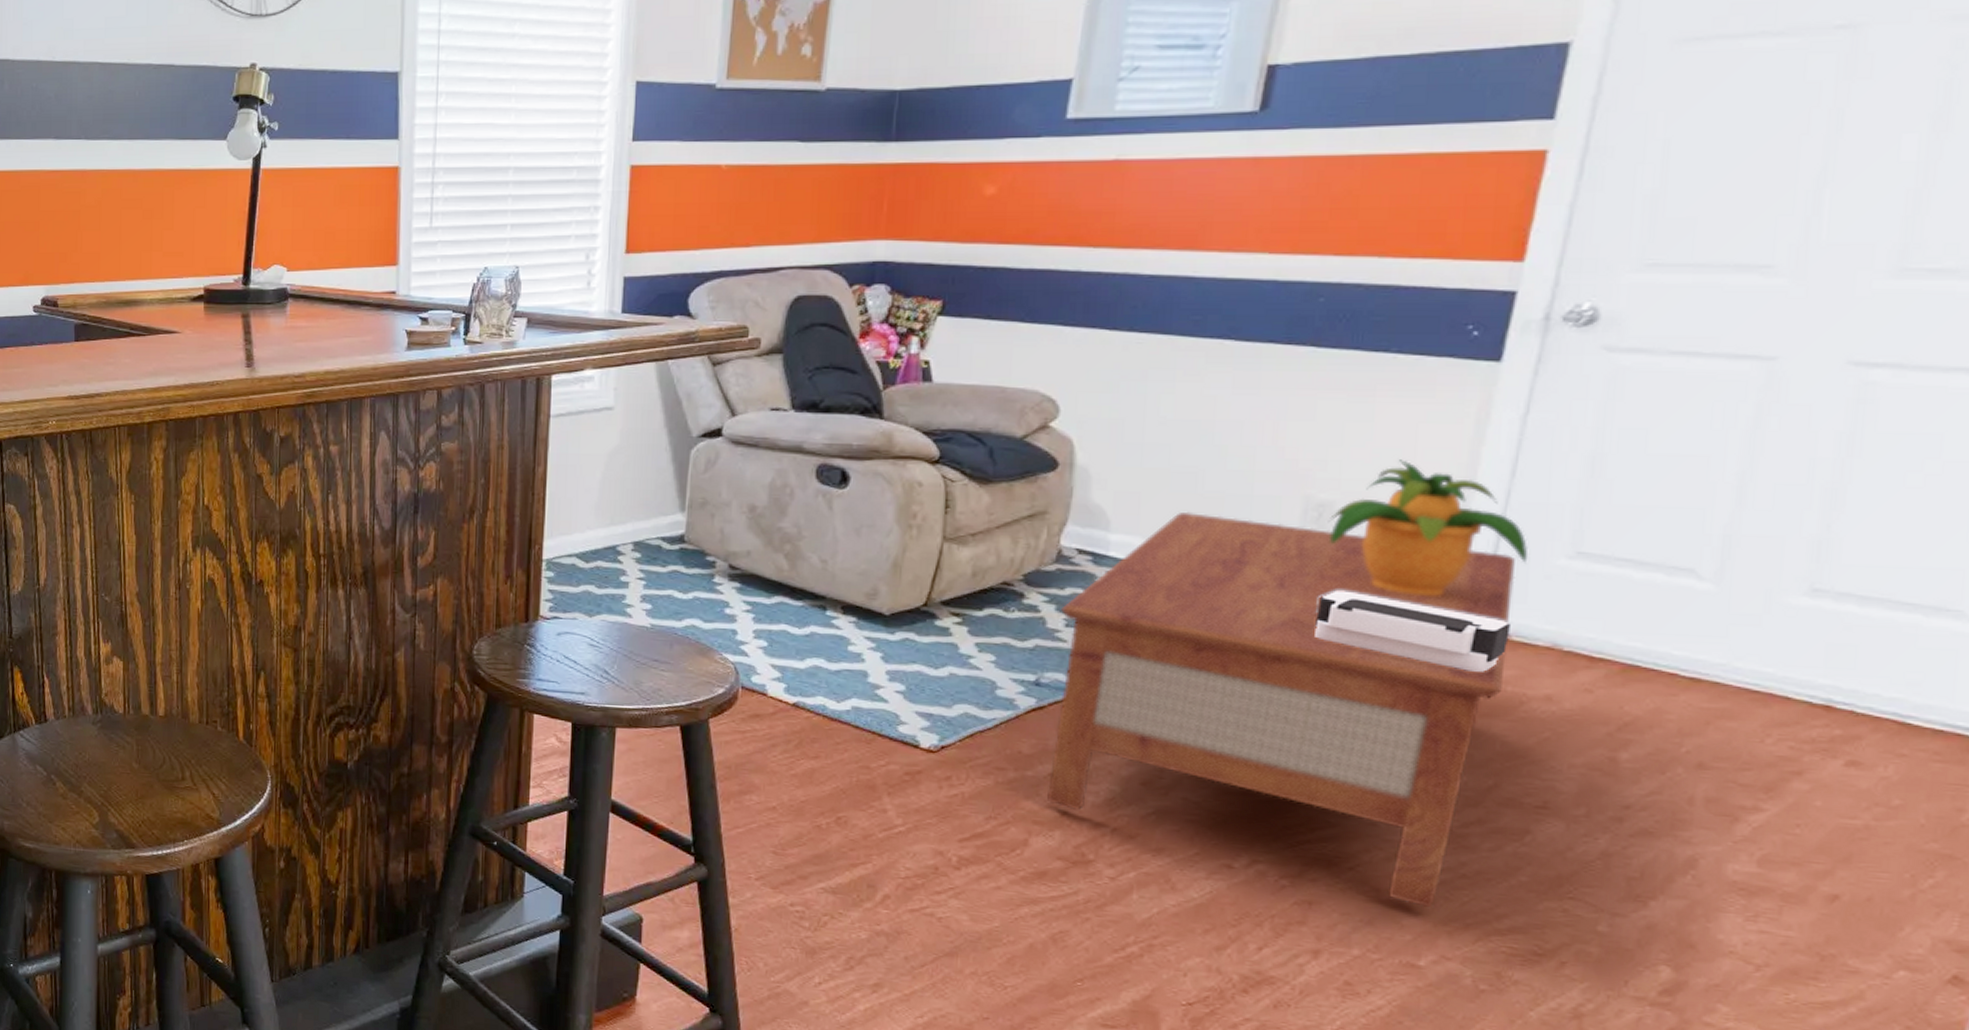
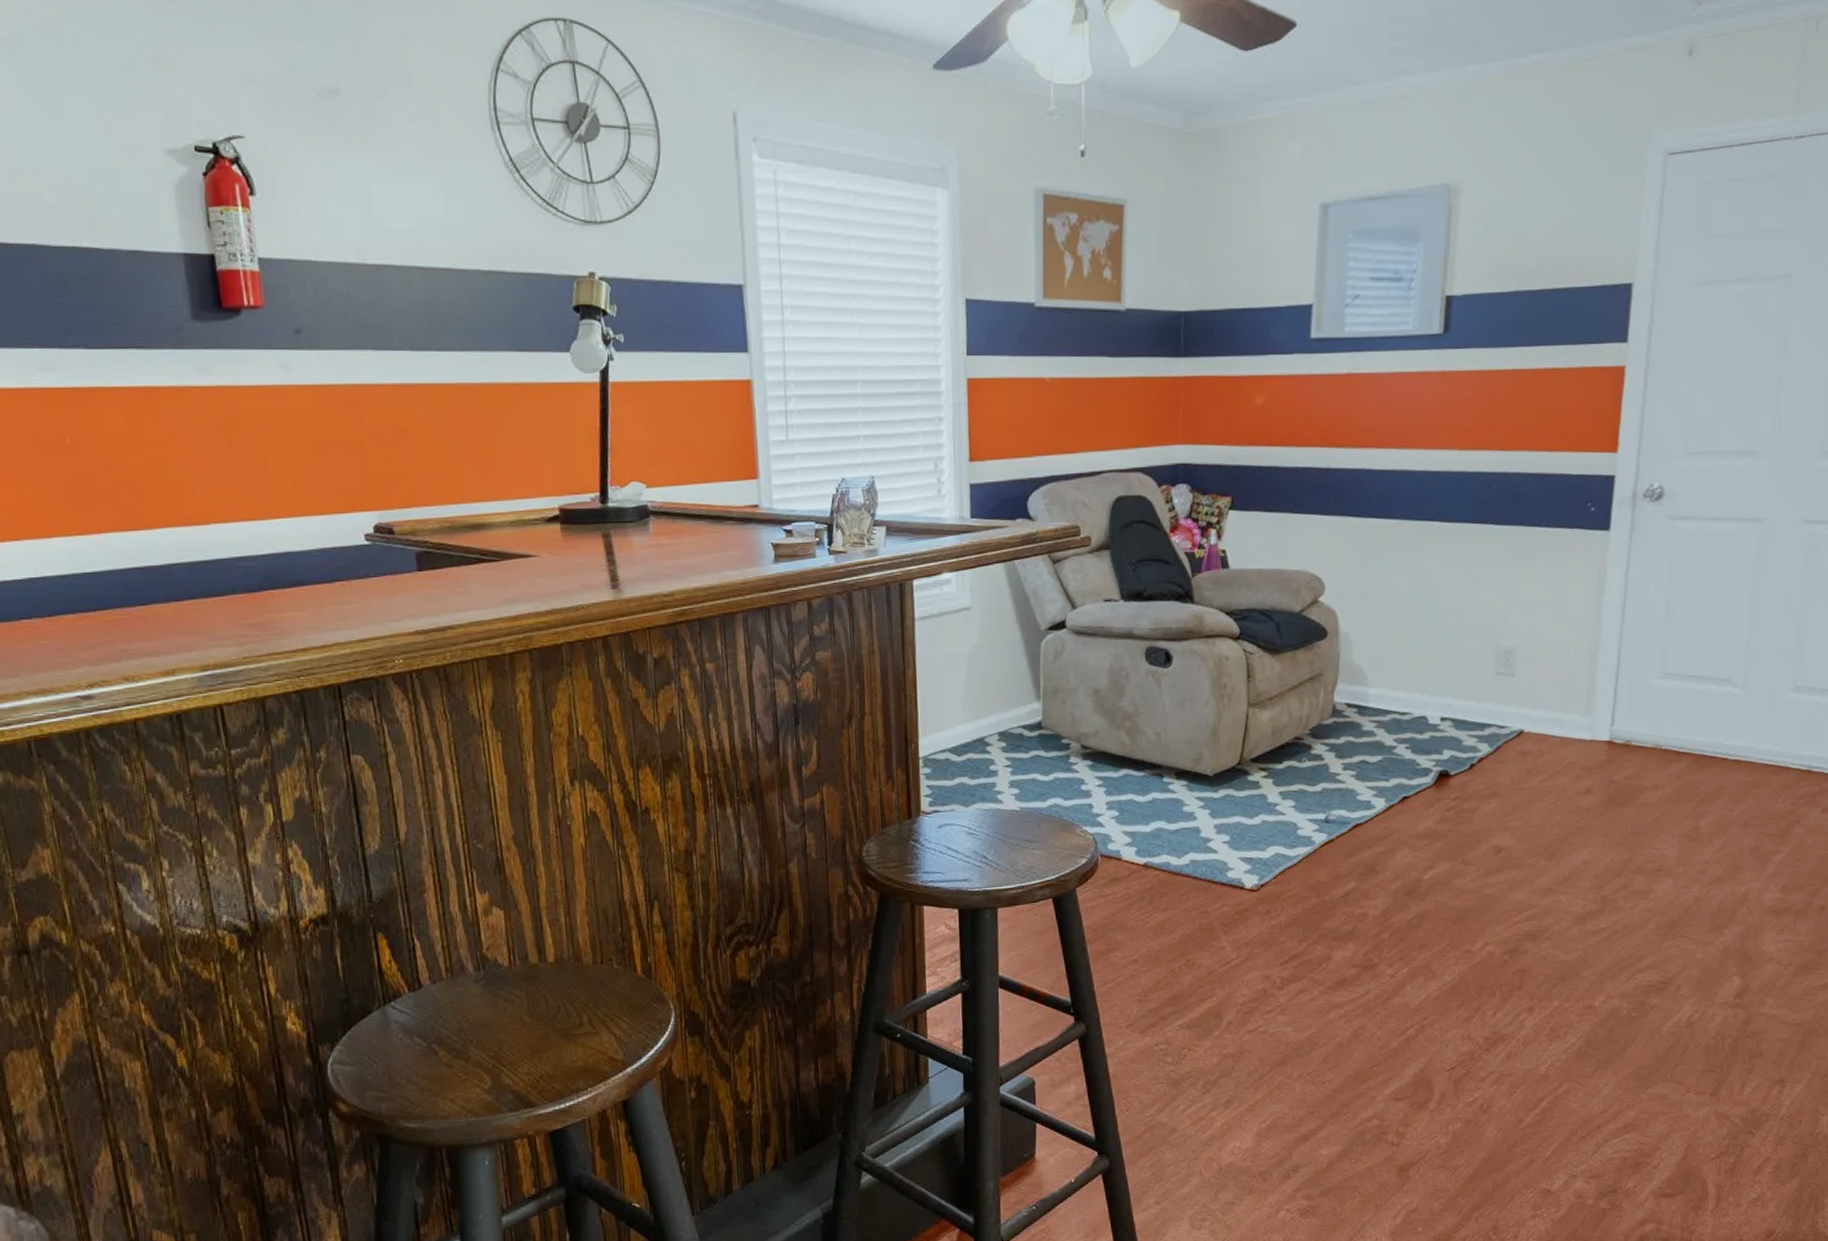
coffee table: present [1047,511,1516,909] -> none [1339,664,1630,961]
tissue box: present [1314,590,1510,673] -> none [1510,718,1630,774]
potted plant: present [1328,459,1529,596] -> none [1512,611,1637,717]

